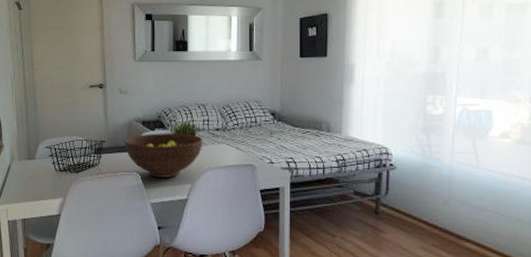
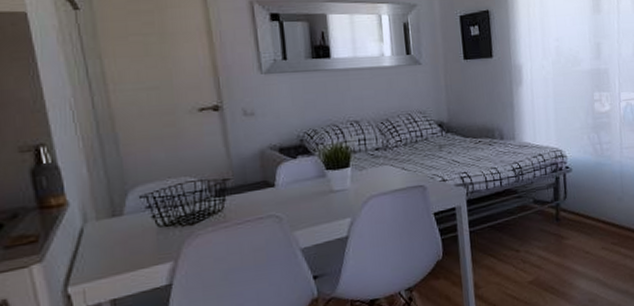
fruit bowl: present [124,133,203,178] -> none [256,157,361,217]

